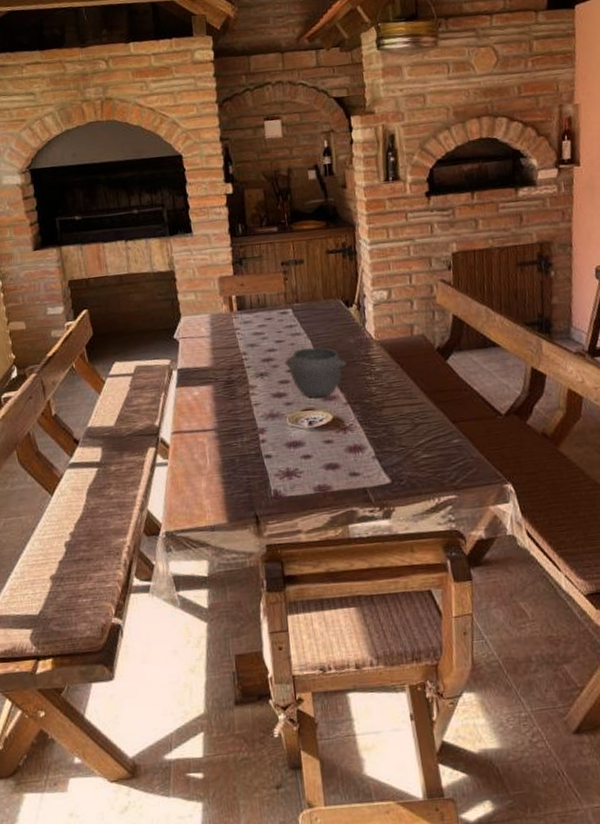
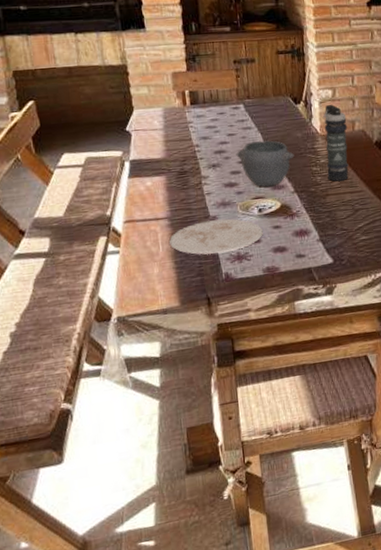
plate: none [216,431,314,469] -> present [168,219,263,255]
smoke grenade: none [377,307,407,392] -> present [322,104,349,182]

